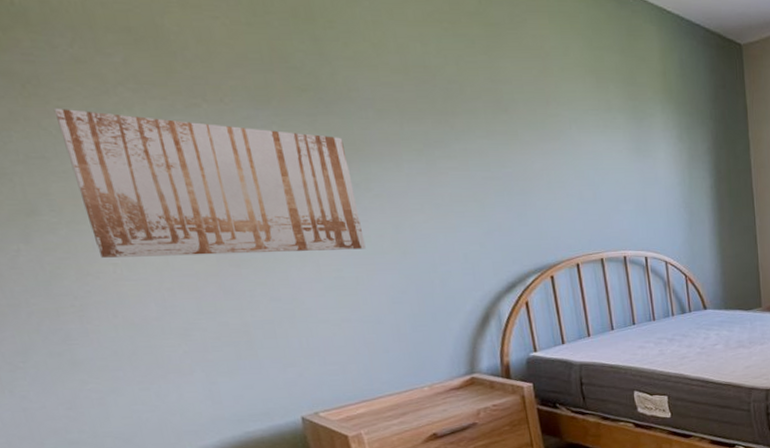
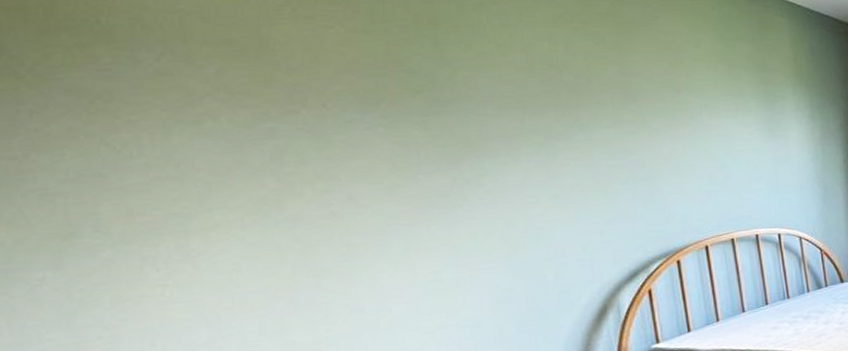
wall art: present [54,108,366,258] -> none [123,122,471,280]

